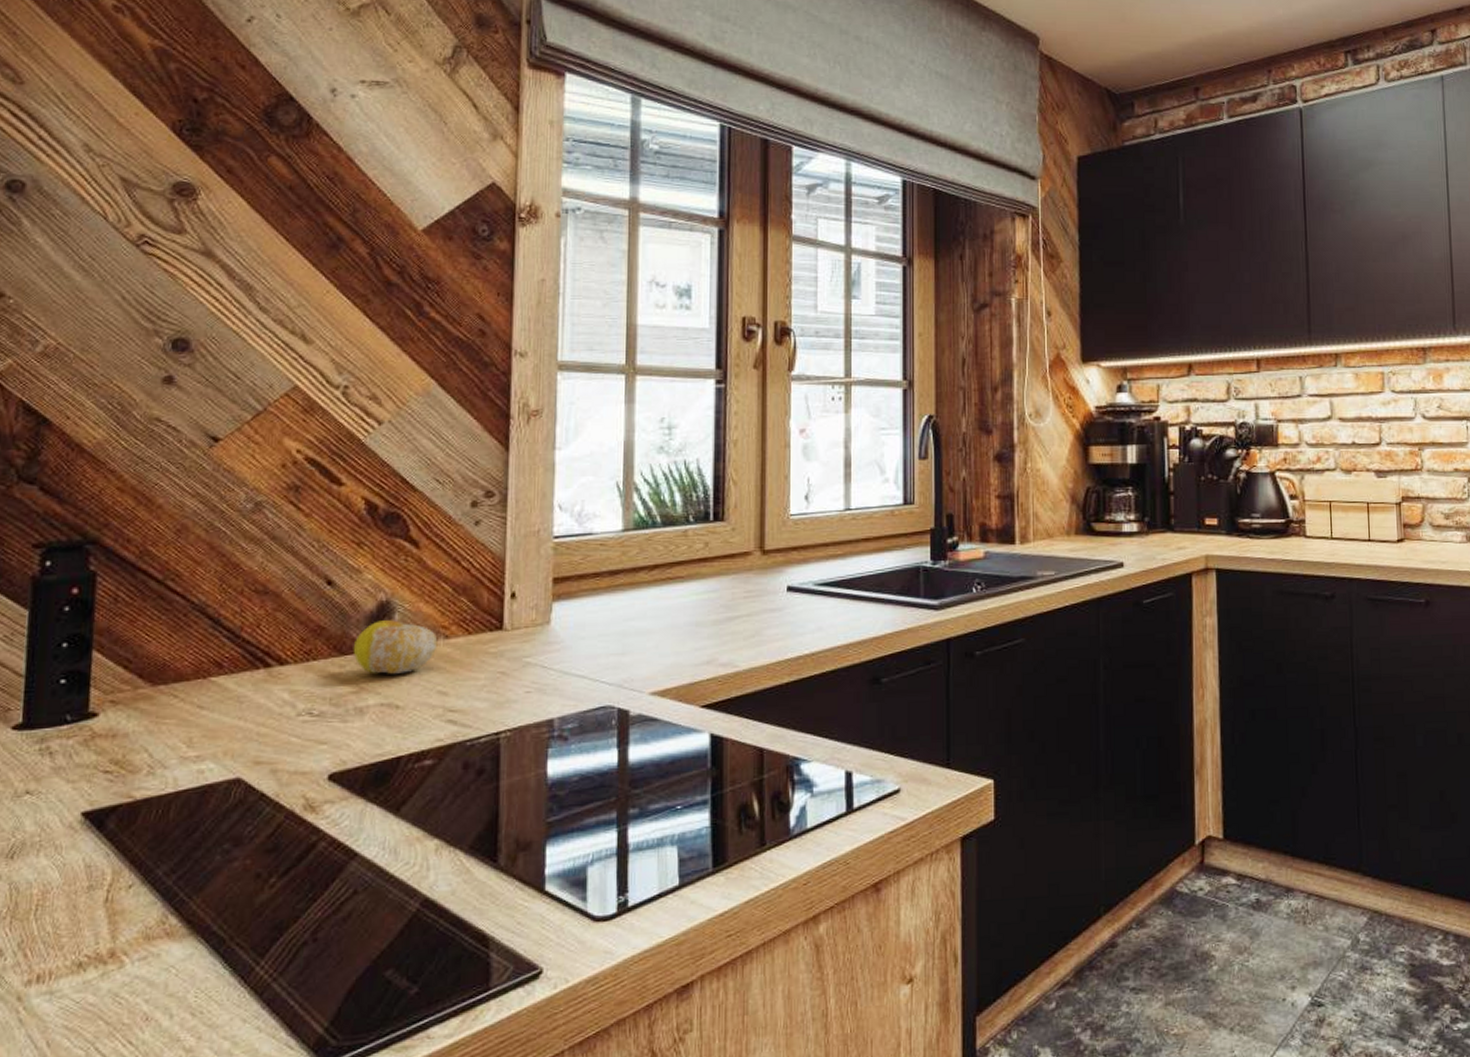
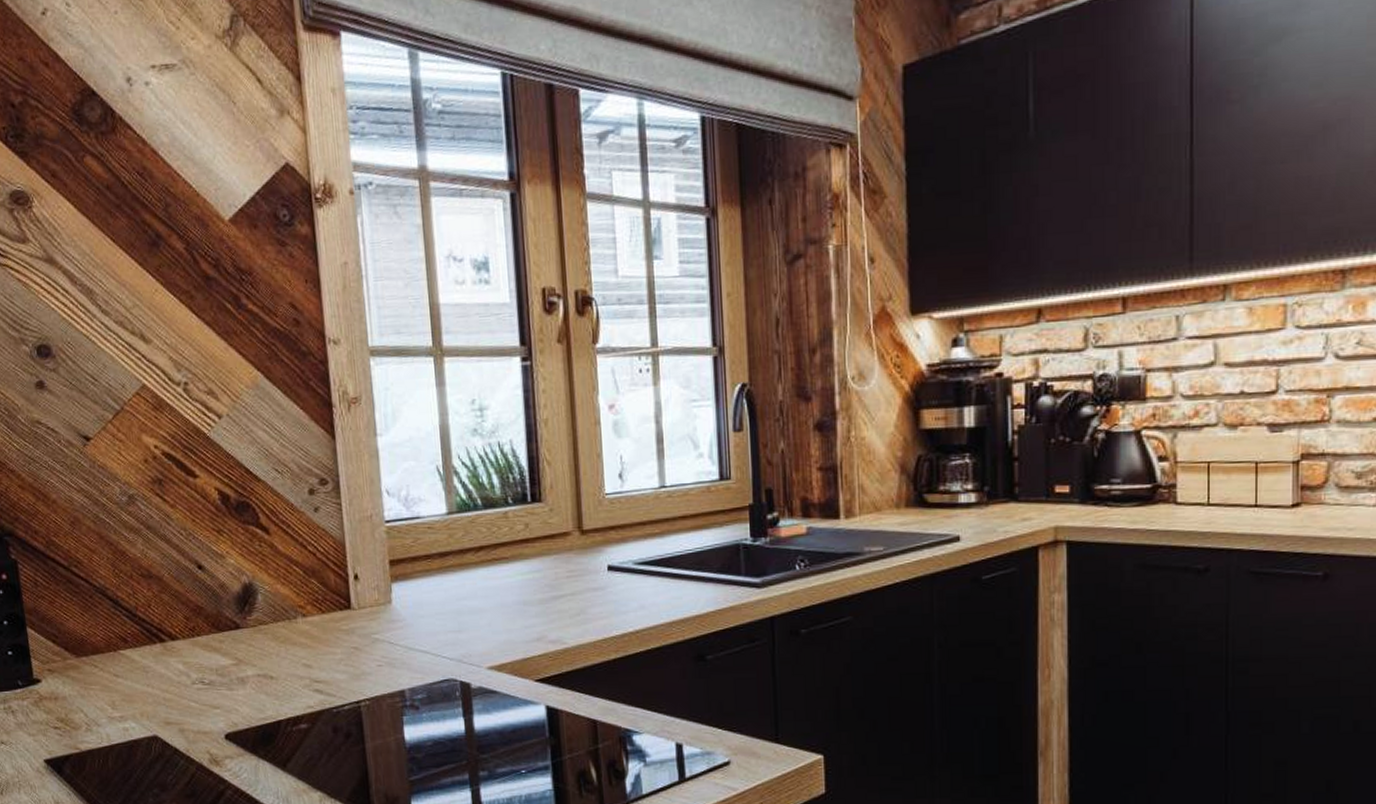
fruit: present [353,620,438,675] -> none [227,600,297,650]

